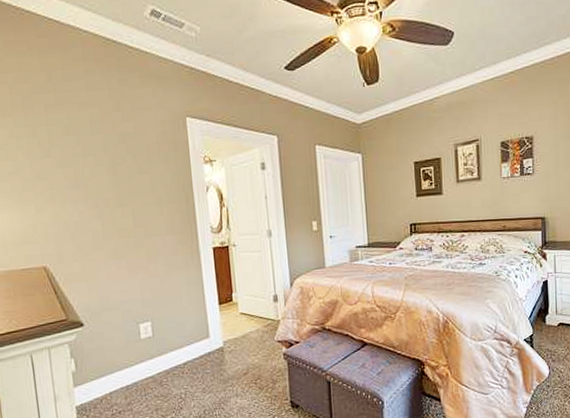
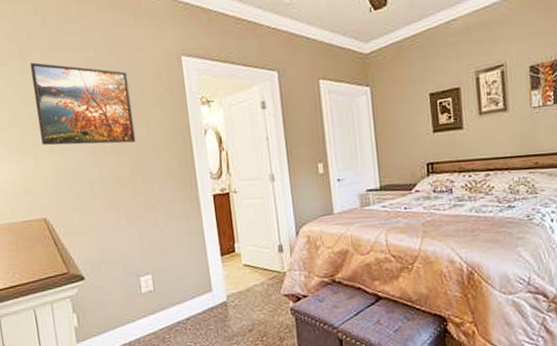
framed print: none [33,116,139,197] -> present [29,62,136,146]

